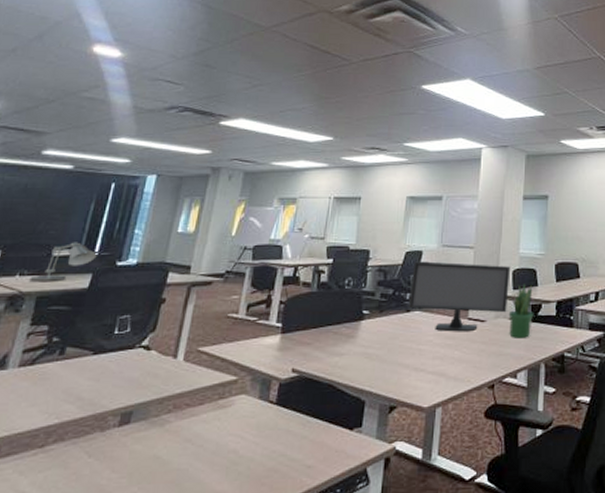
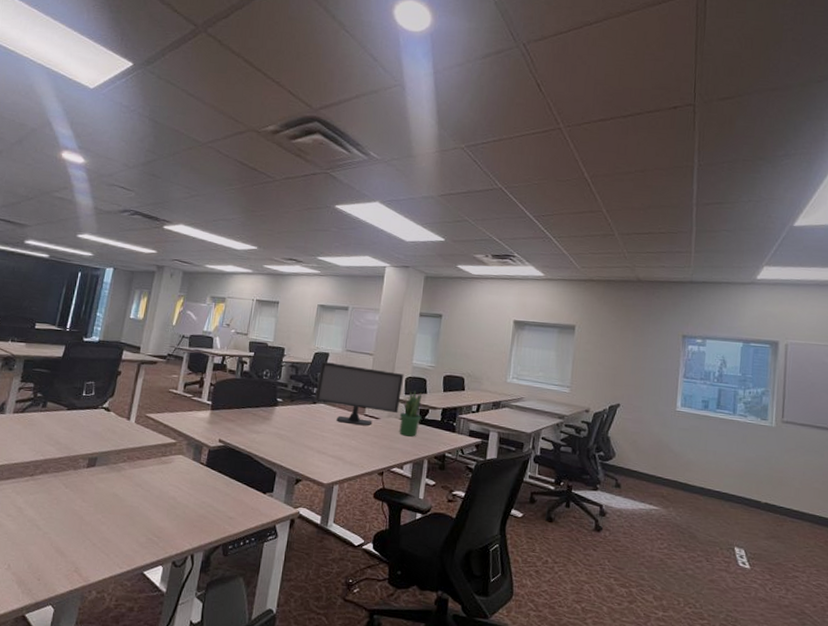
desk lamp: present [29,242,97,283] -> none [19,318,69,349]

